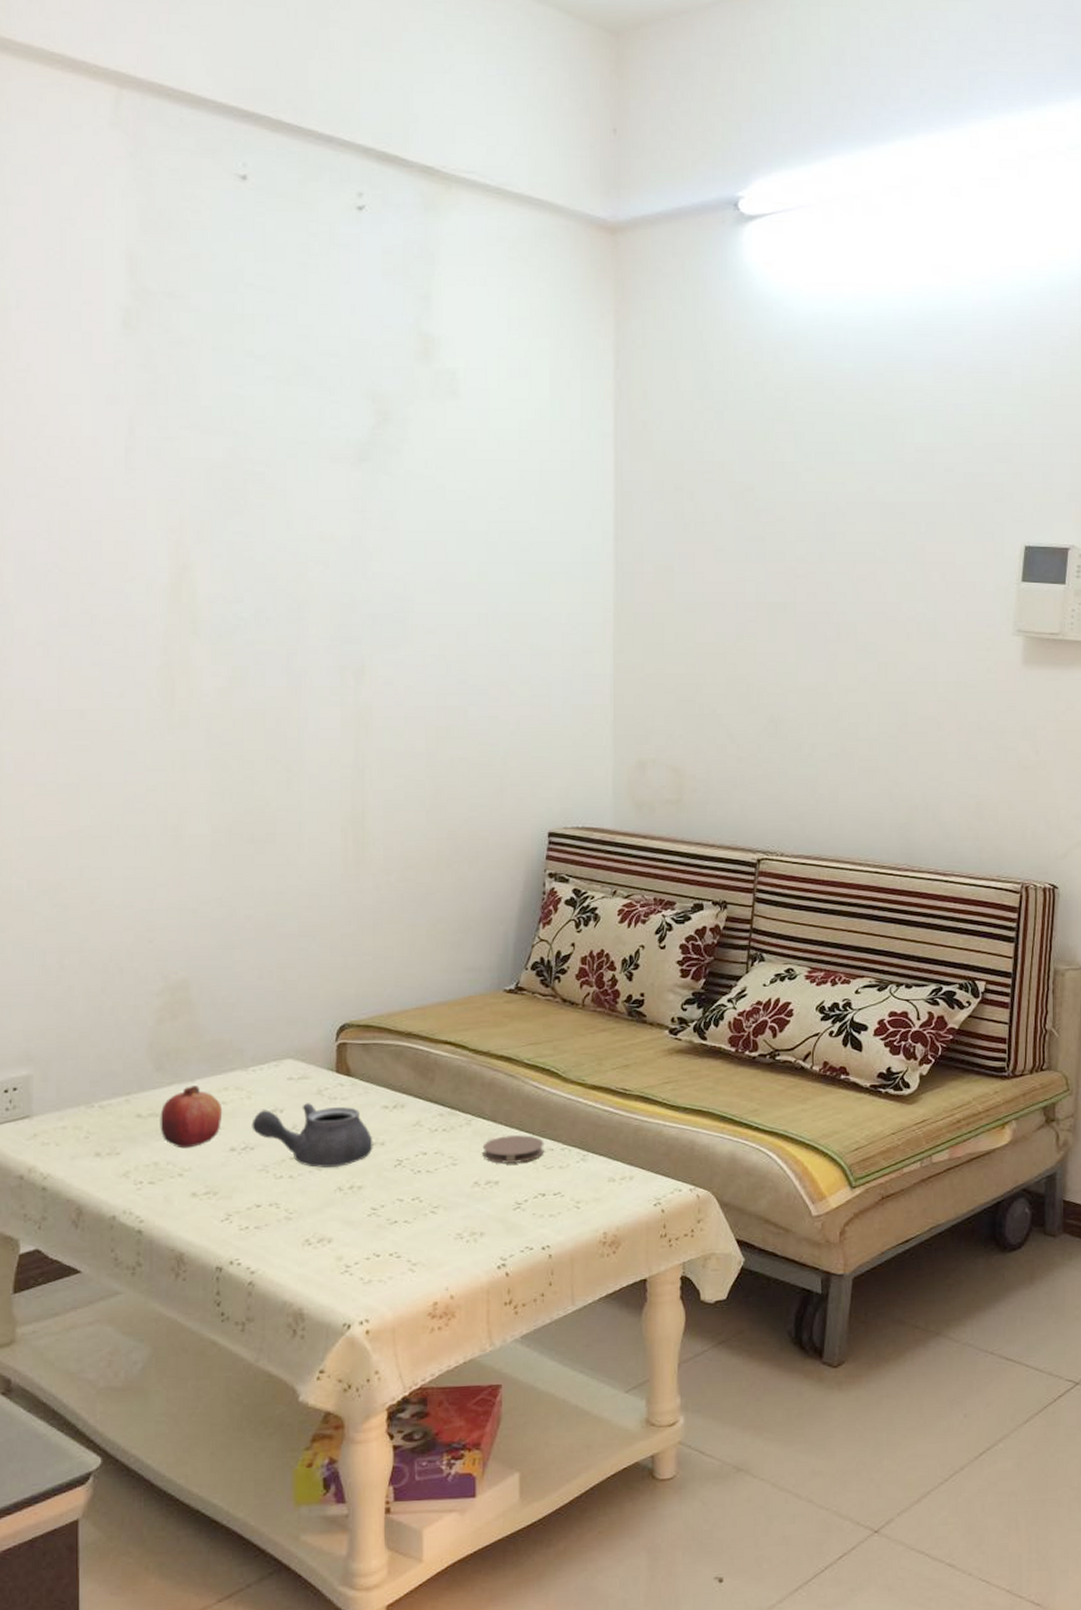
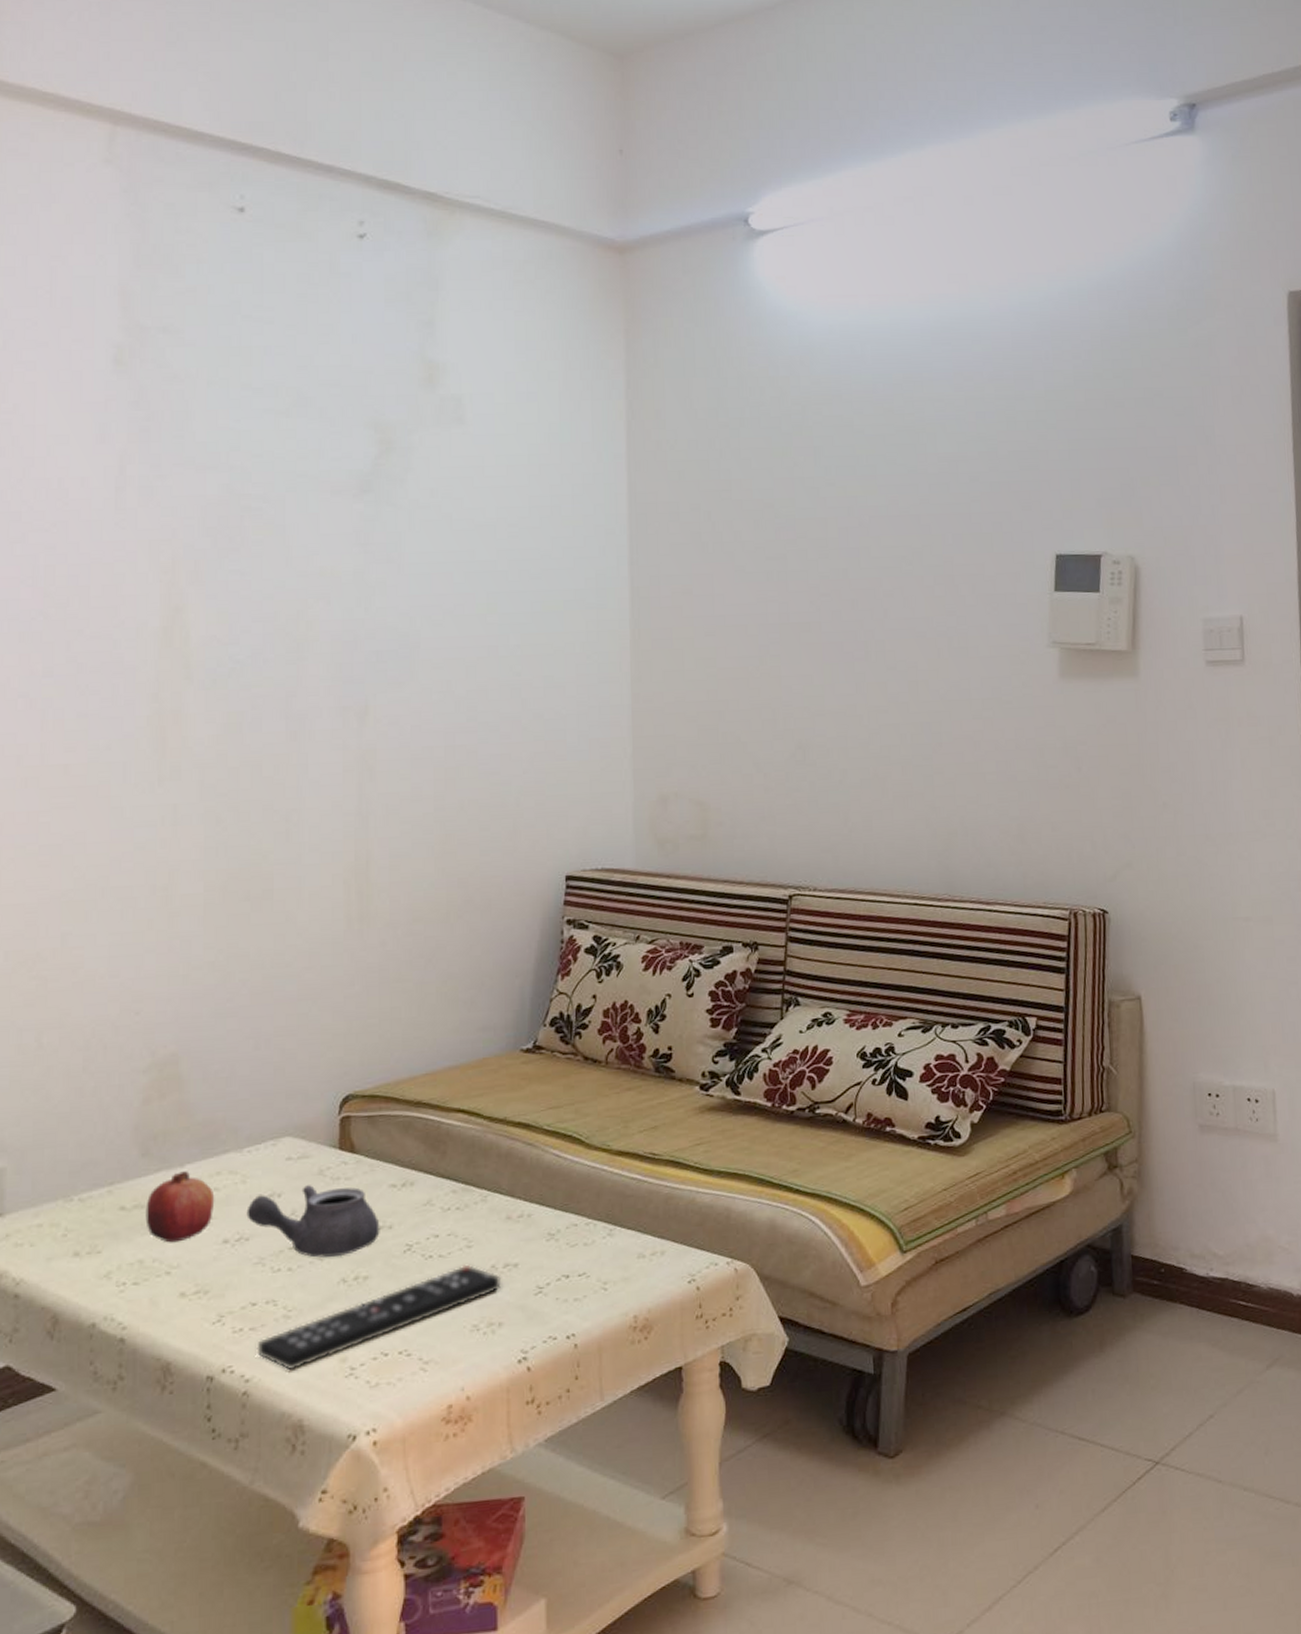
remote control: none [261,1180,484,1266] -> present [257,1264,502,1371]
coaster: present [482,1134,544,1164] -> none [500,1209,567,1243]

